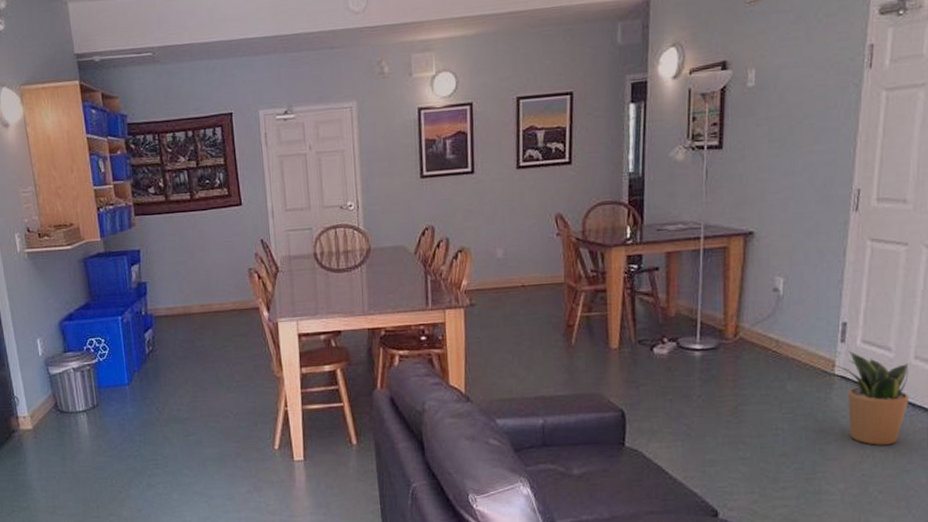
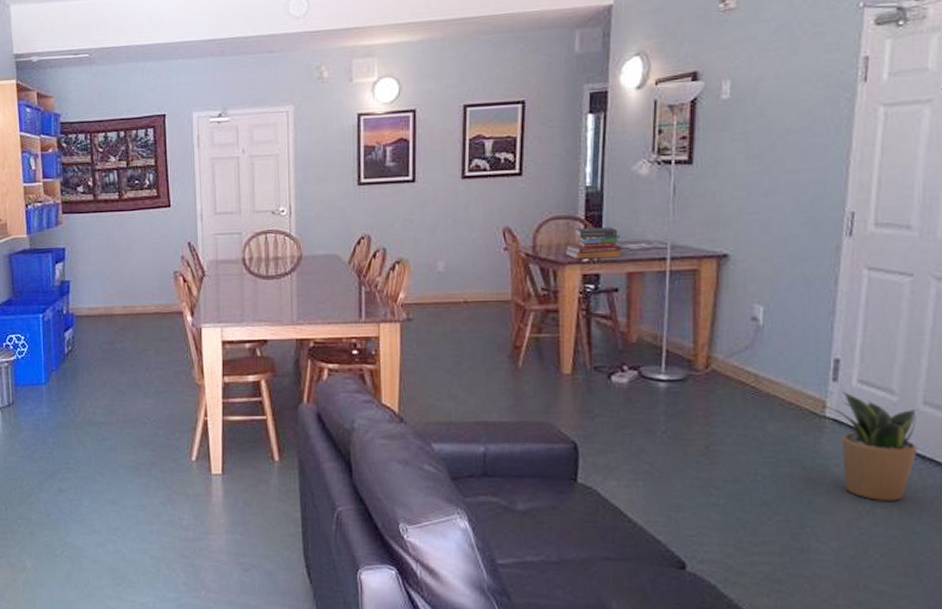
books: none [612,210,661,242] -> present [566,227,622,259]

